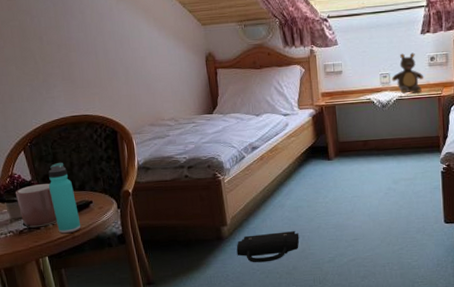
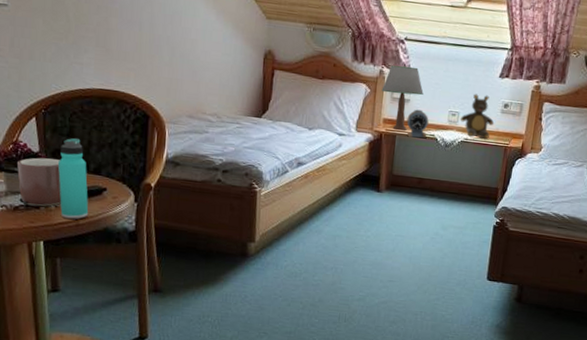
handbag: present [236,231,300,263] -> none [260,257,332,290]
table lamp: none [315,39,353,102] -> present [381,63,424,131]
alarm clock: none [342,78,364,106] -> present [406,109,429,139]

